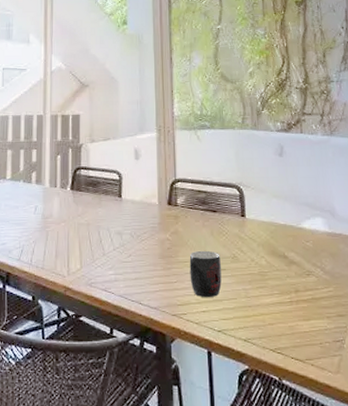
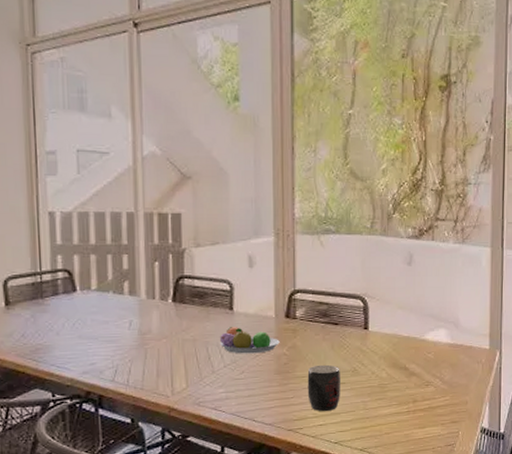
fruit bowl: none [109,213,163,238] -> present [219,327,280,354]

